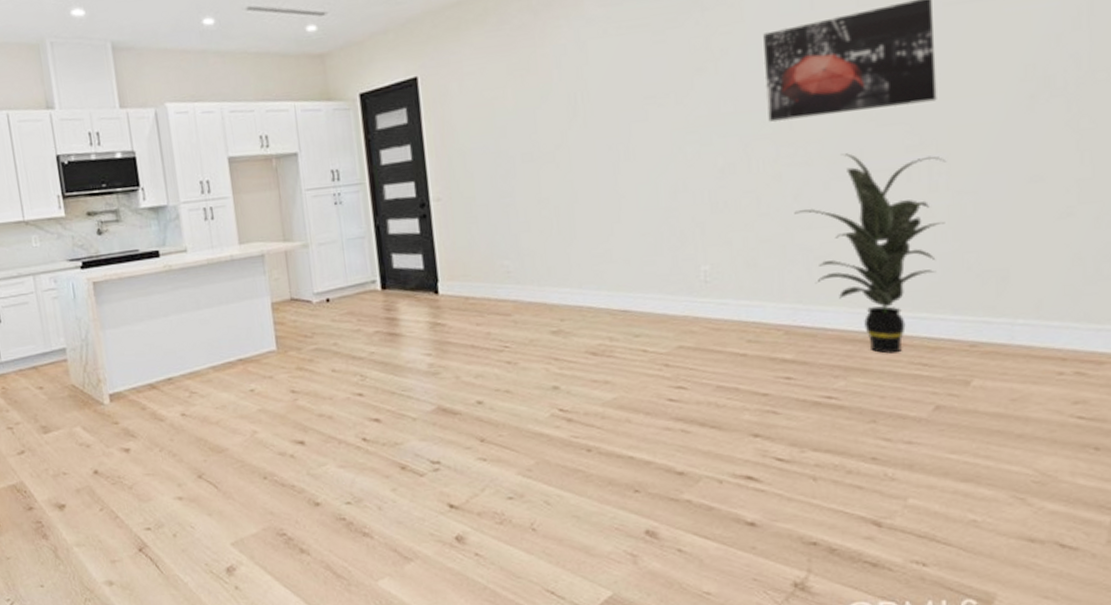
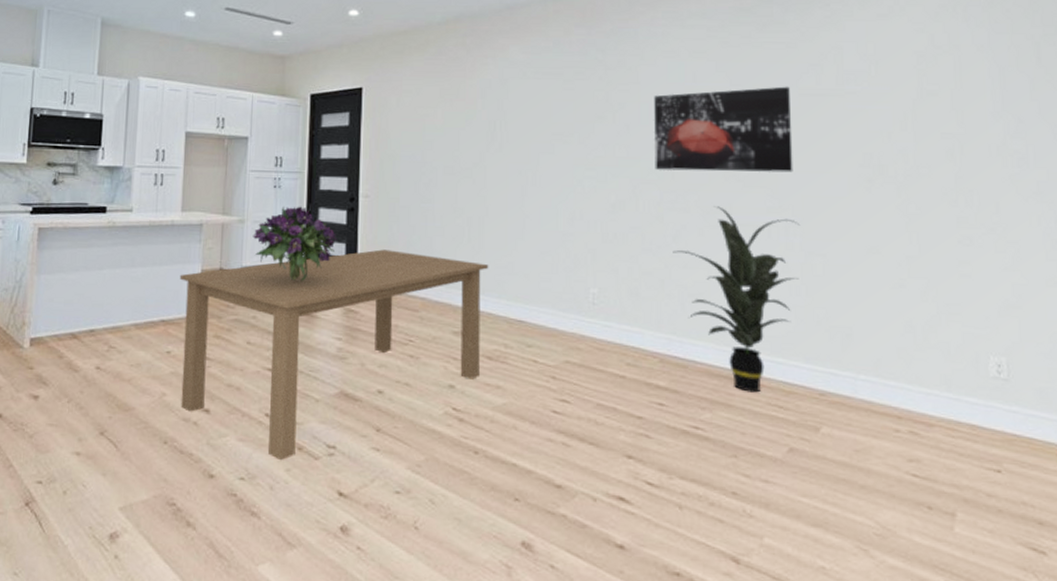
dining table: none [249,254,585,482] -> present [179,249,489,461]
bouquet: none [319,220,412,302] -> present [252,206,337,282]

